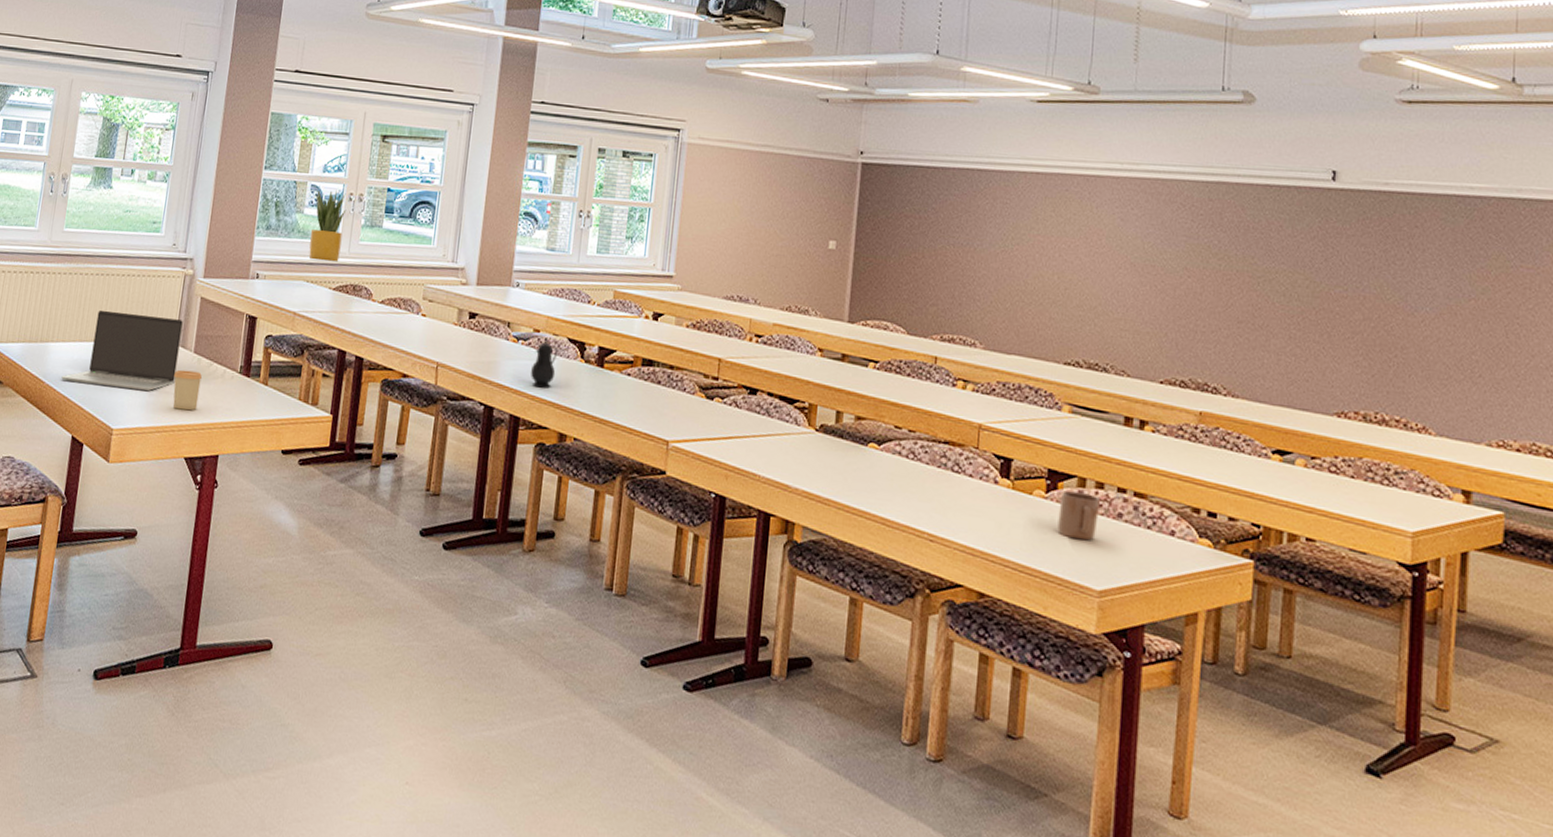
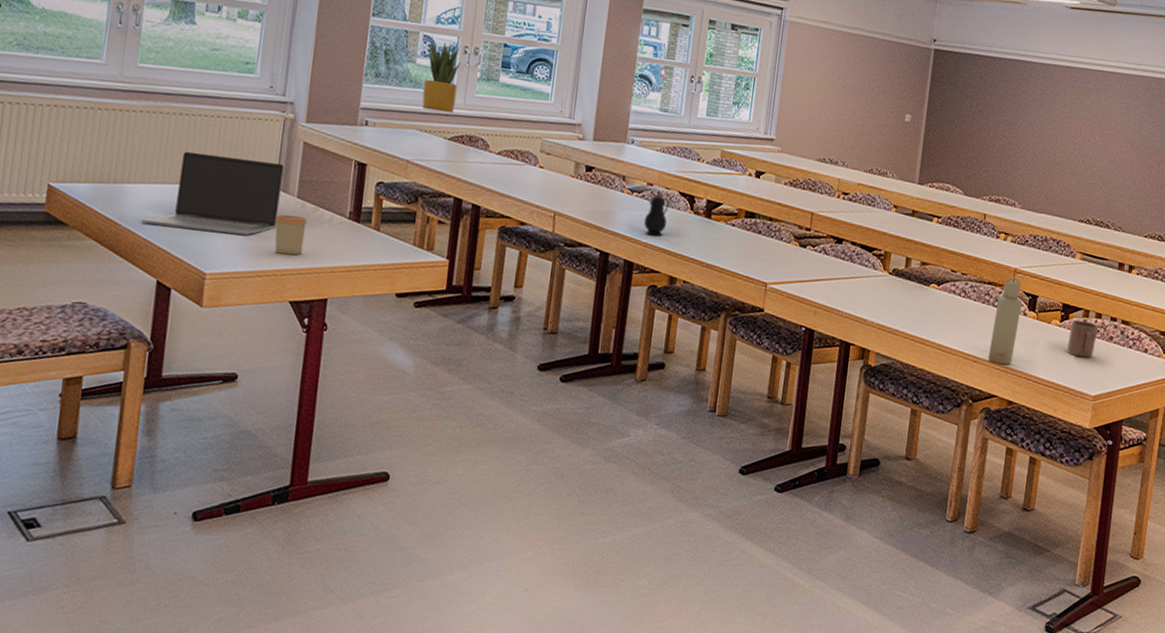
bottle: none [948,435,991,547] -> present [988,277,1022,365]

